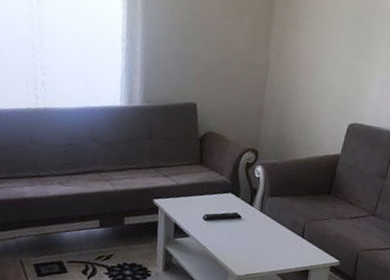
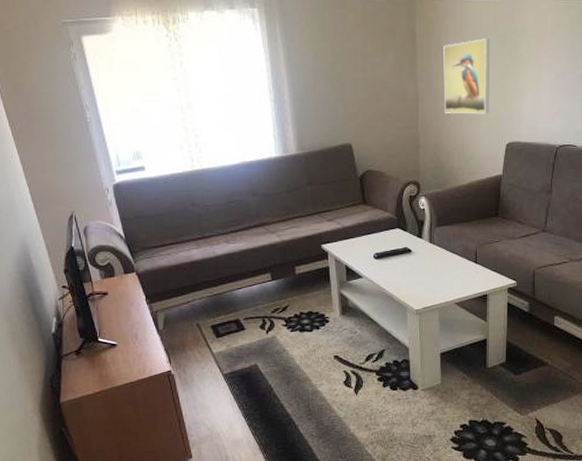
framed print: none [292,17,347,93] -> present [443,38,490,114]

